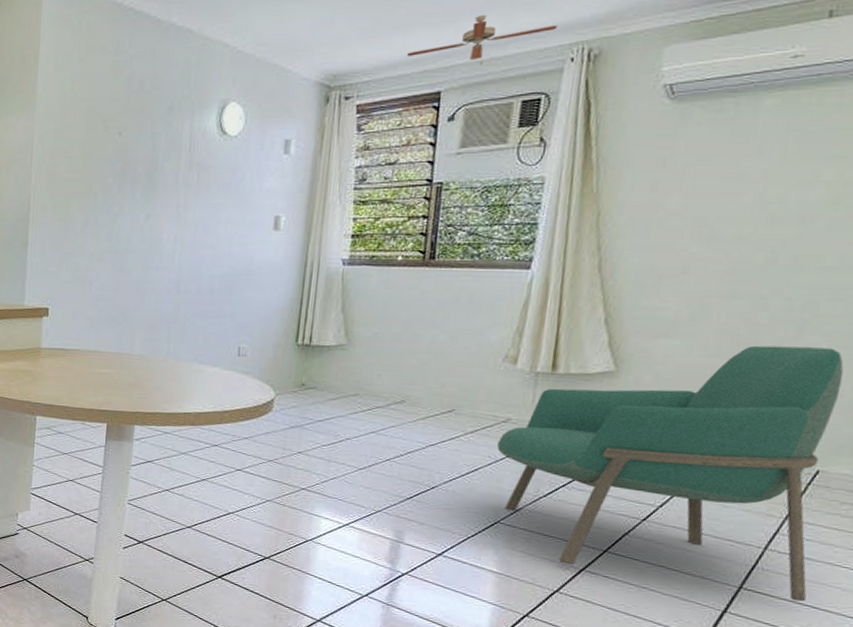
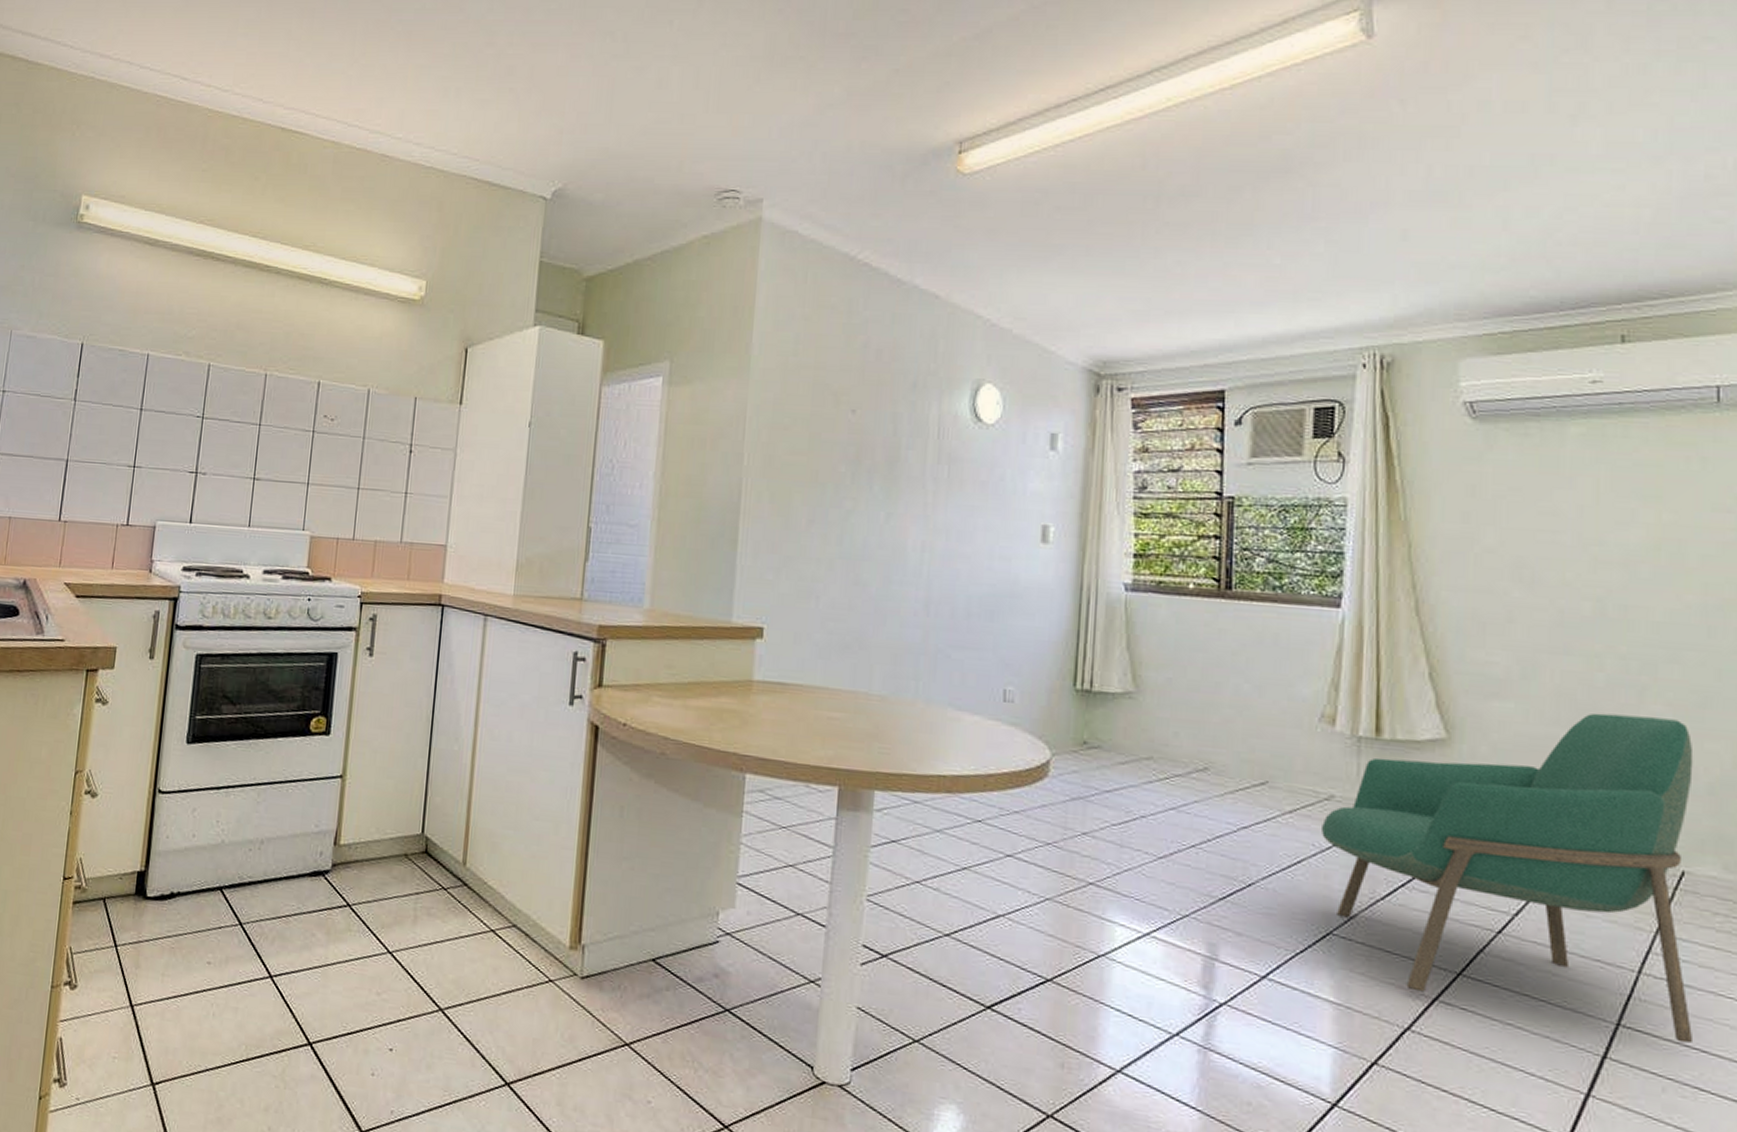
ceiling fan: present [406,14,558,65] -> none [1184,307,1346,364]

